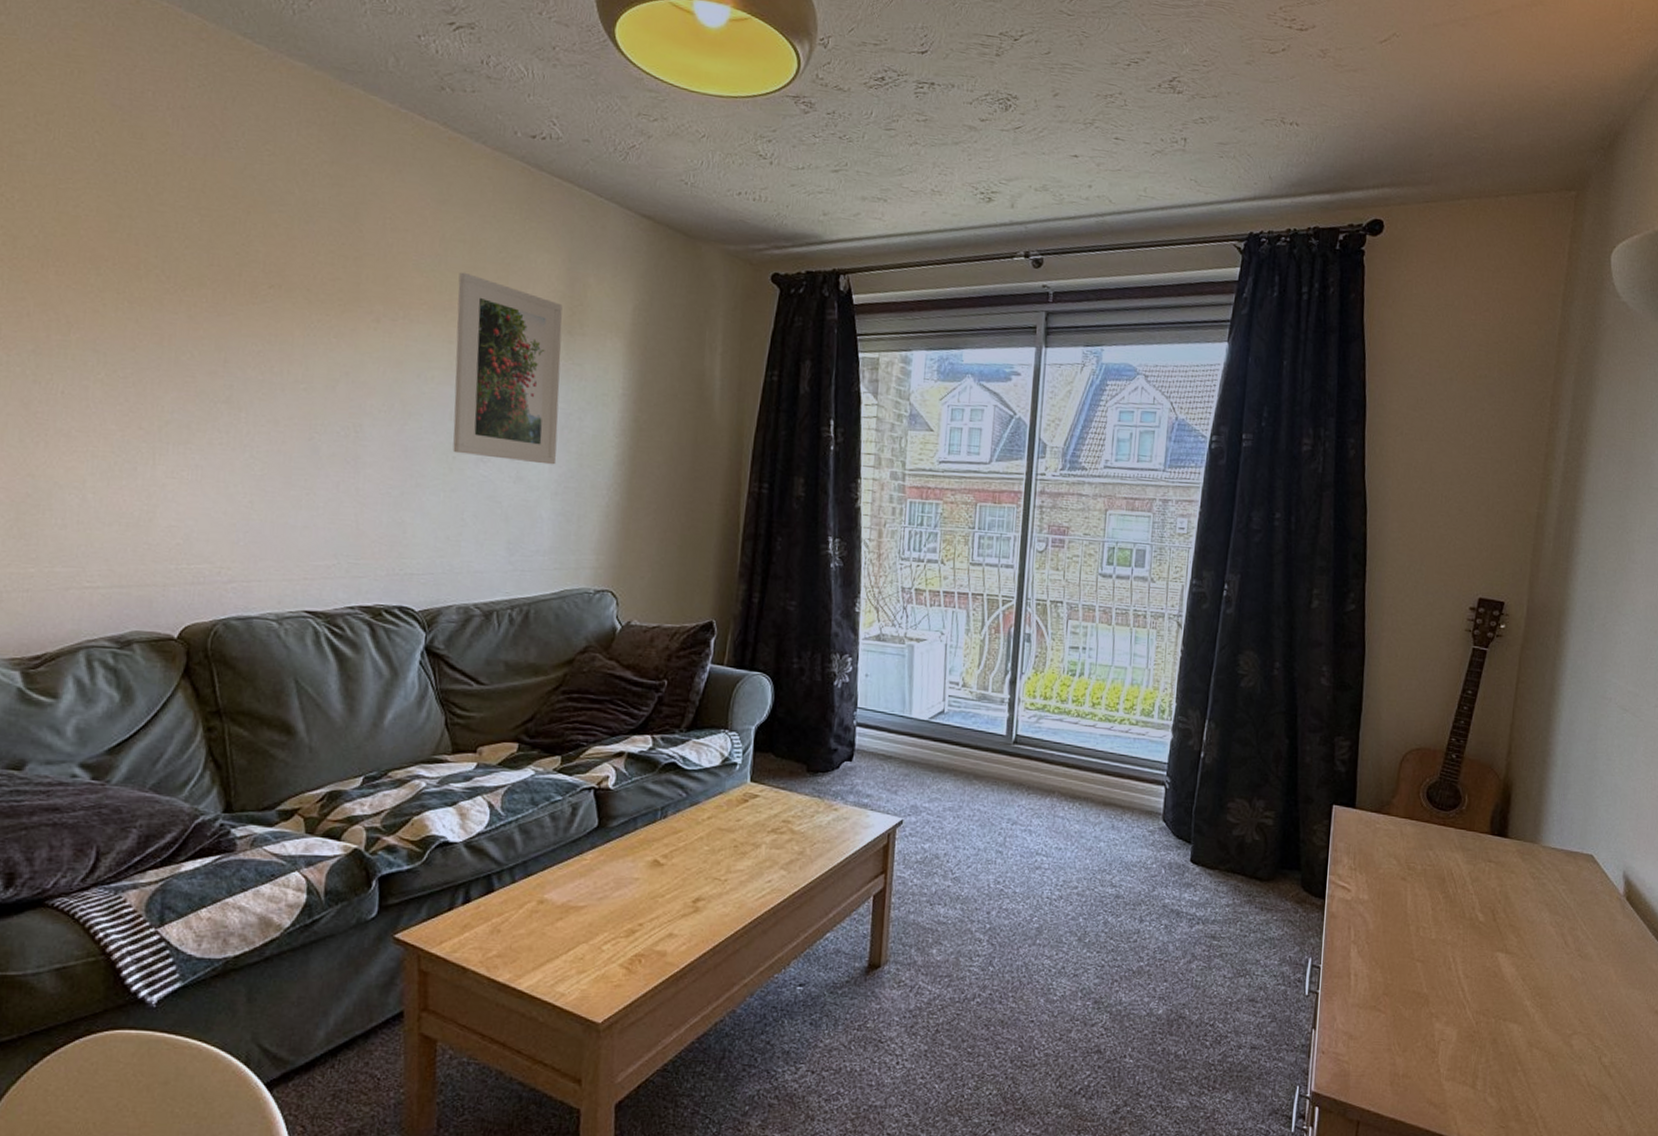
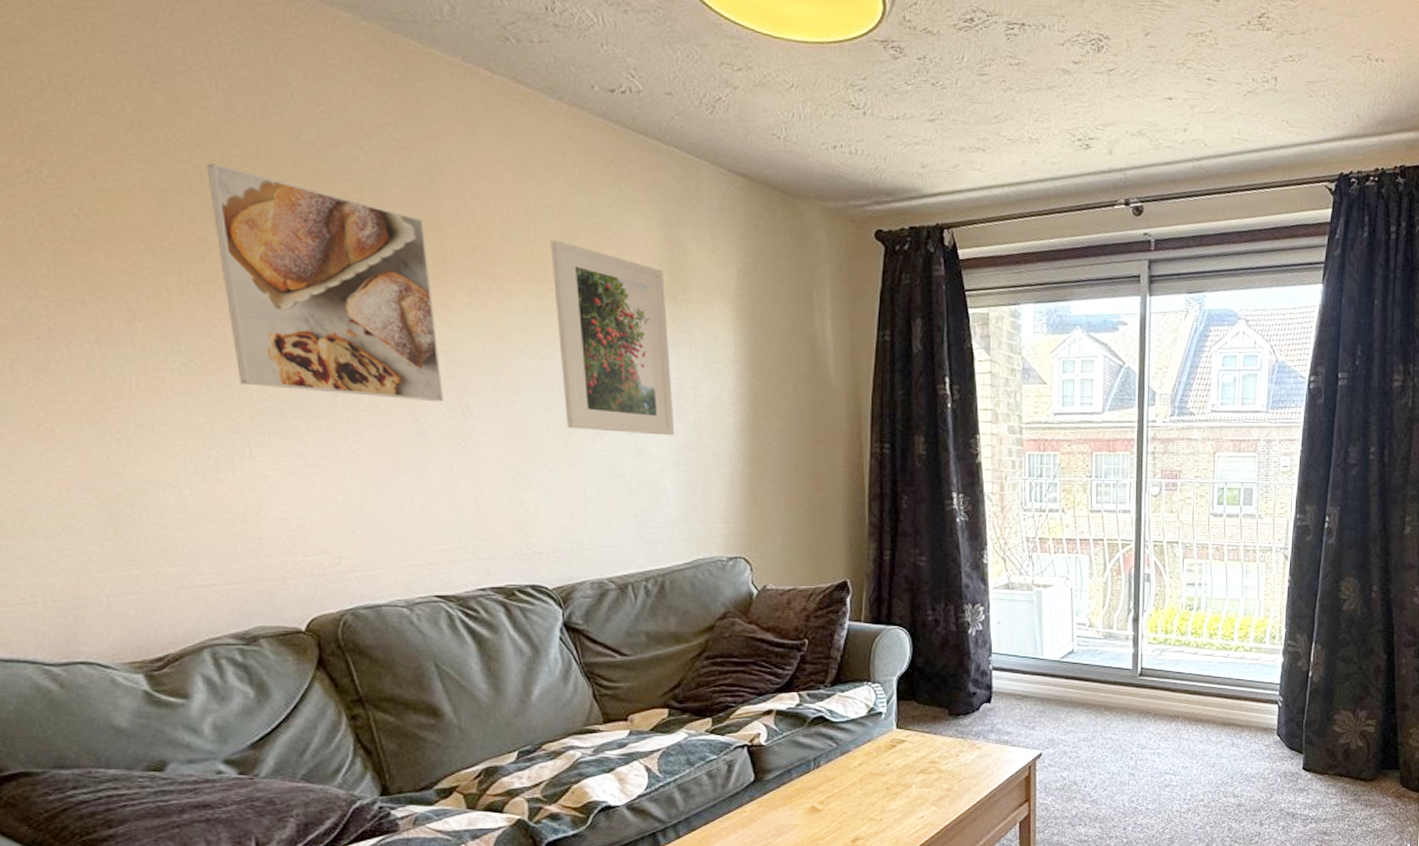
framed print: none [154,193,345,422] -> present [206,164,444,402]

